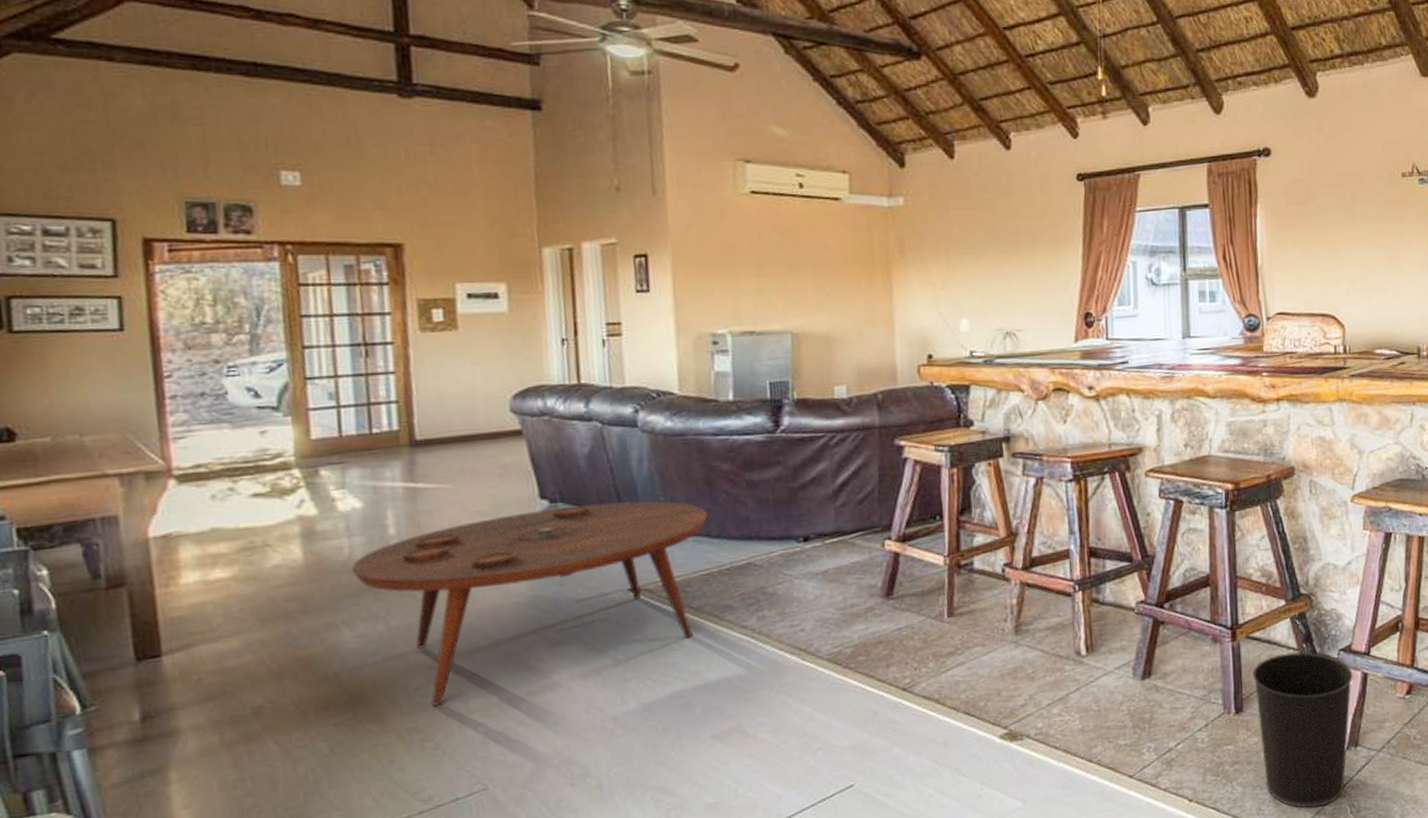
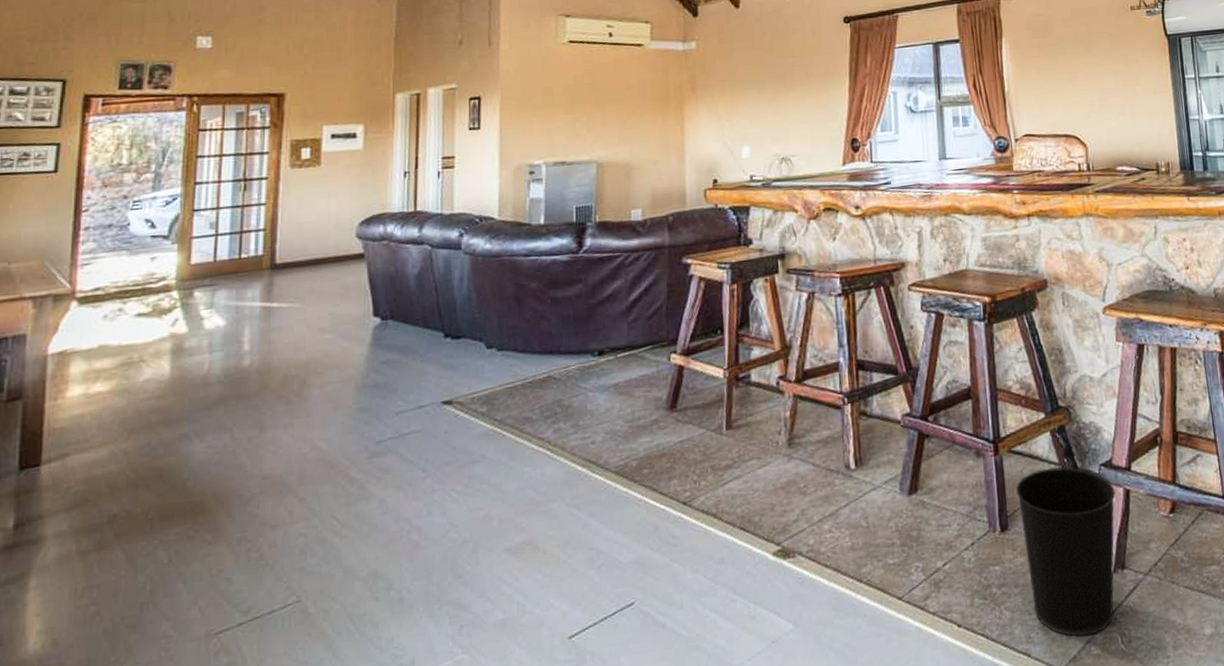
coffee table: present [351,501,709,706] -> none [209,318,516,516]

